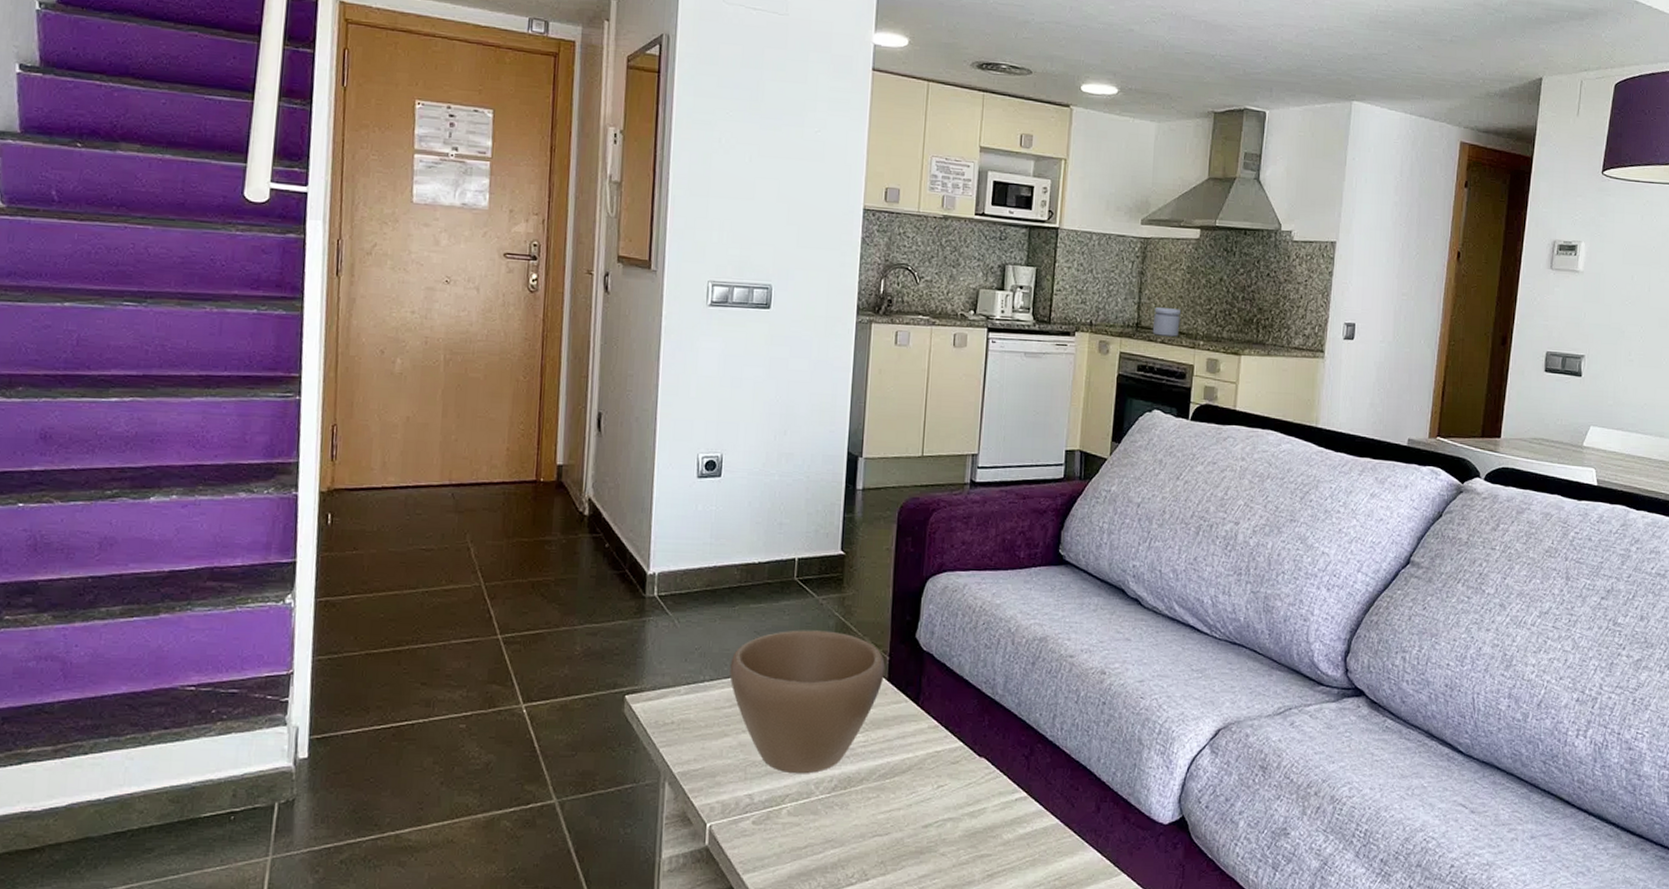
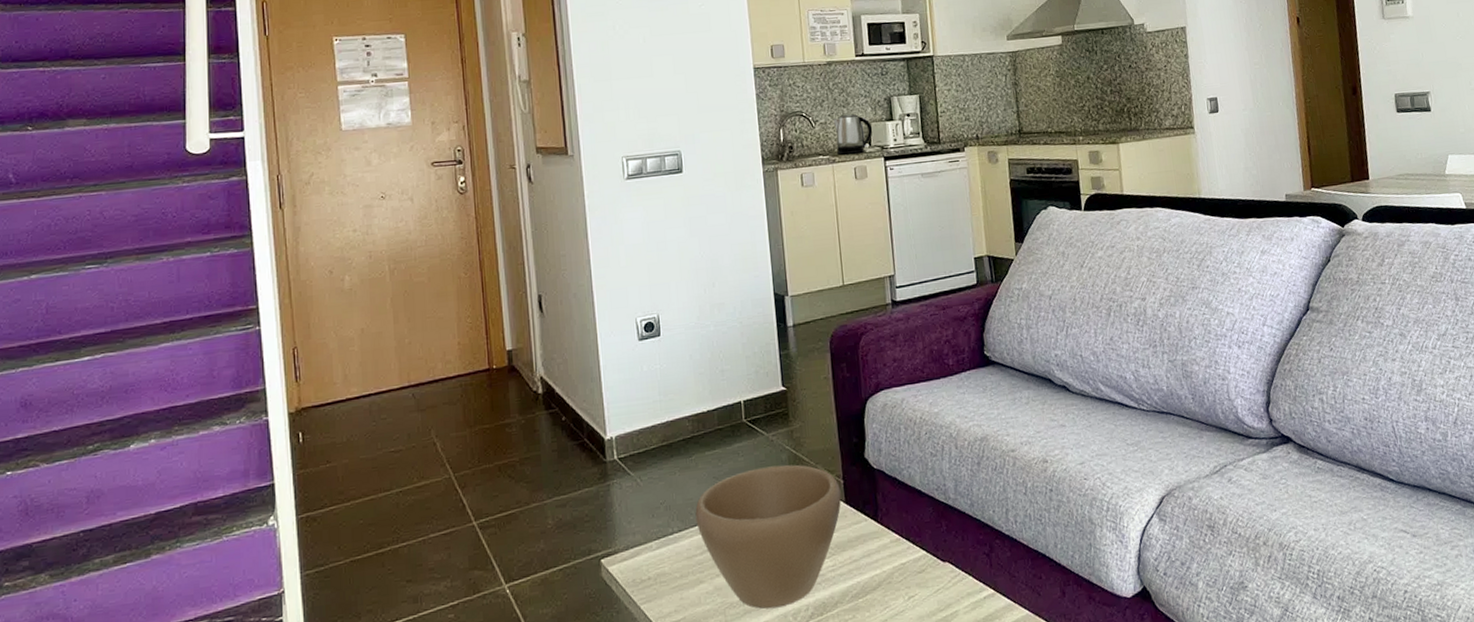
kettle: none [939,275,981,321] -> present [833,113,873,156]
jar: present [1152,307,1181,338] -> none [1033,111,1059,138]

